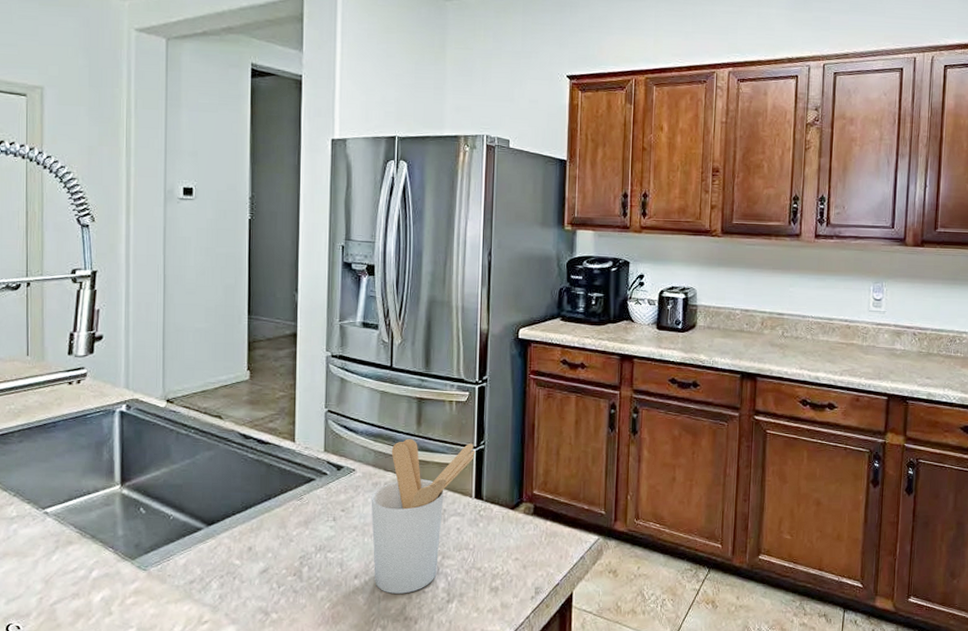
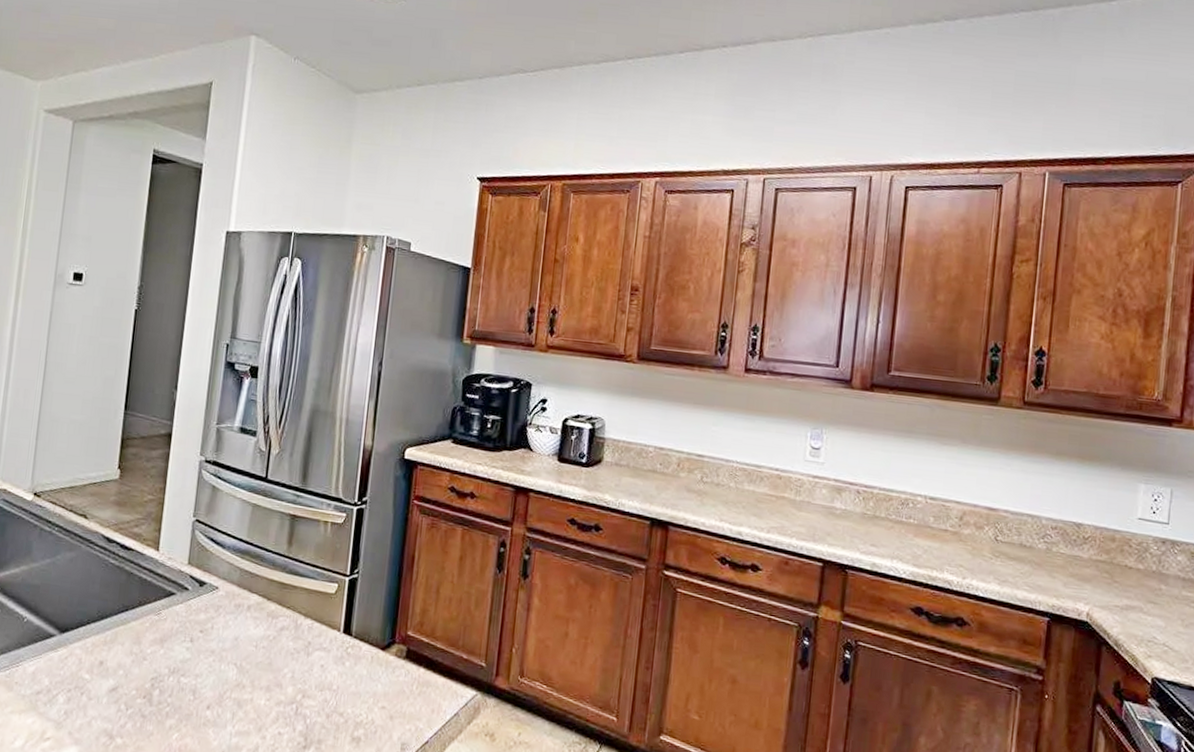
utensil holder: present [371,439,476,594] -> none [227,559,348,733]

